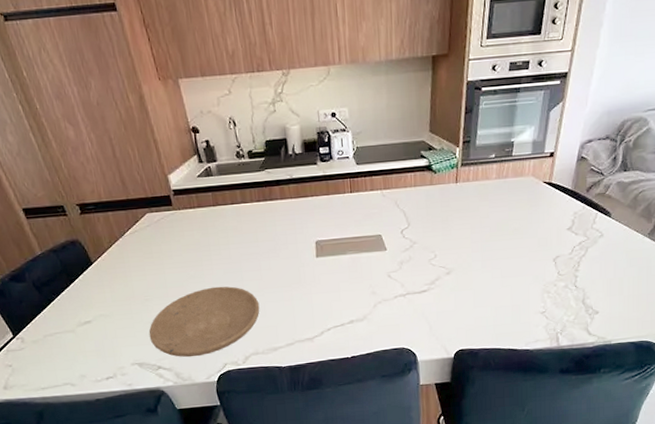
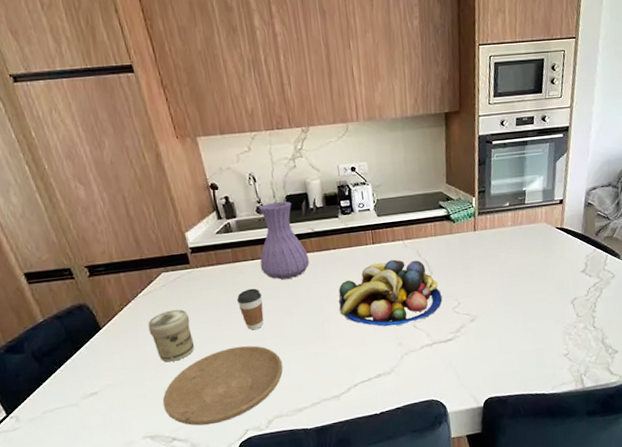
jar: none [134,248,178,298] -> present [147,309,195,363]
coffee cup: none [217,231,242,272] -> present [237,288,264,331]
vase: none [239,146,287,226] -> present [259,201,309,281]
fruit bowl: none [314,209,419,275] -> present [338,259,443,327]

